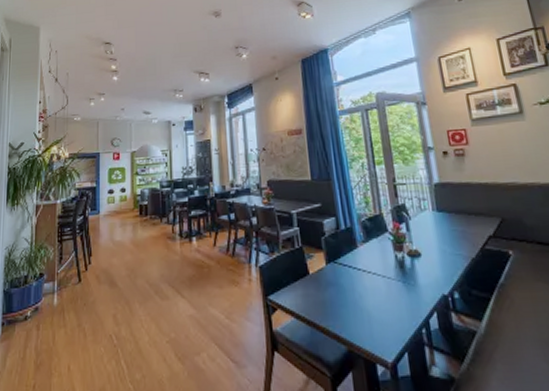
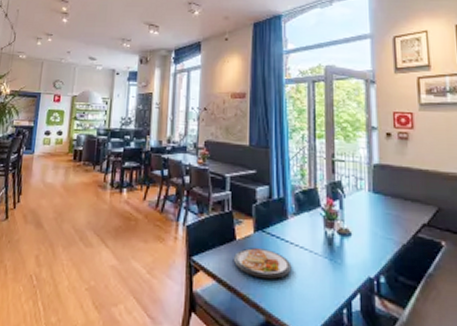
dish: none [308,279,367,310] -> present [233,248,292,280]

